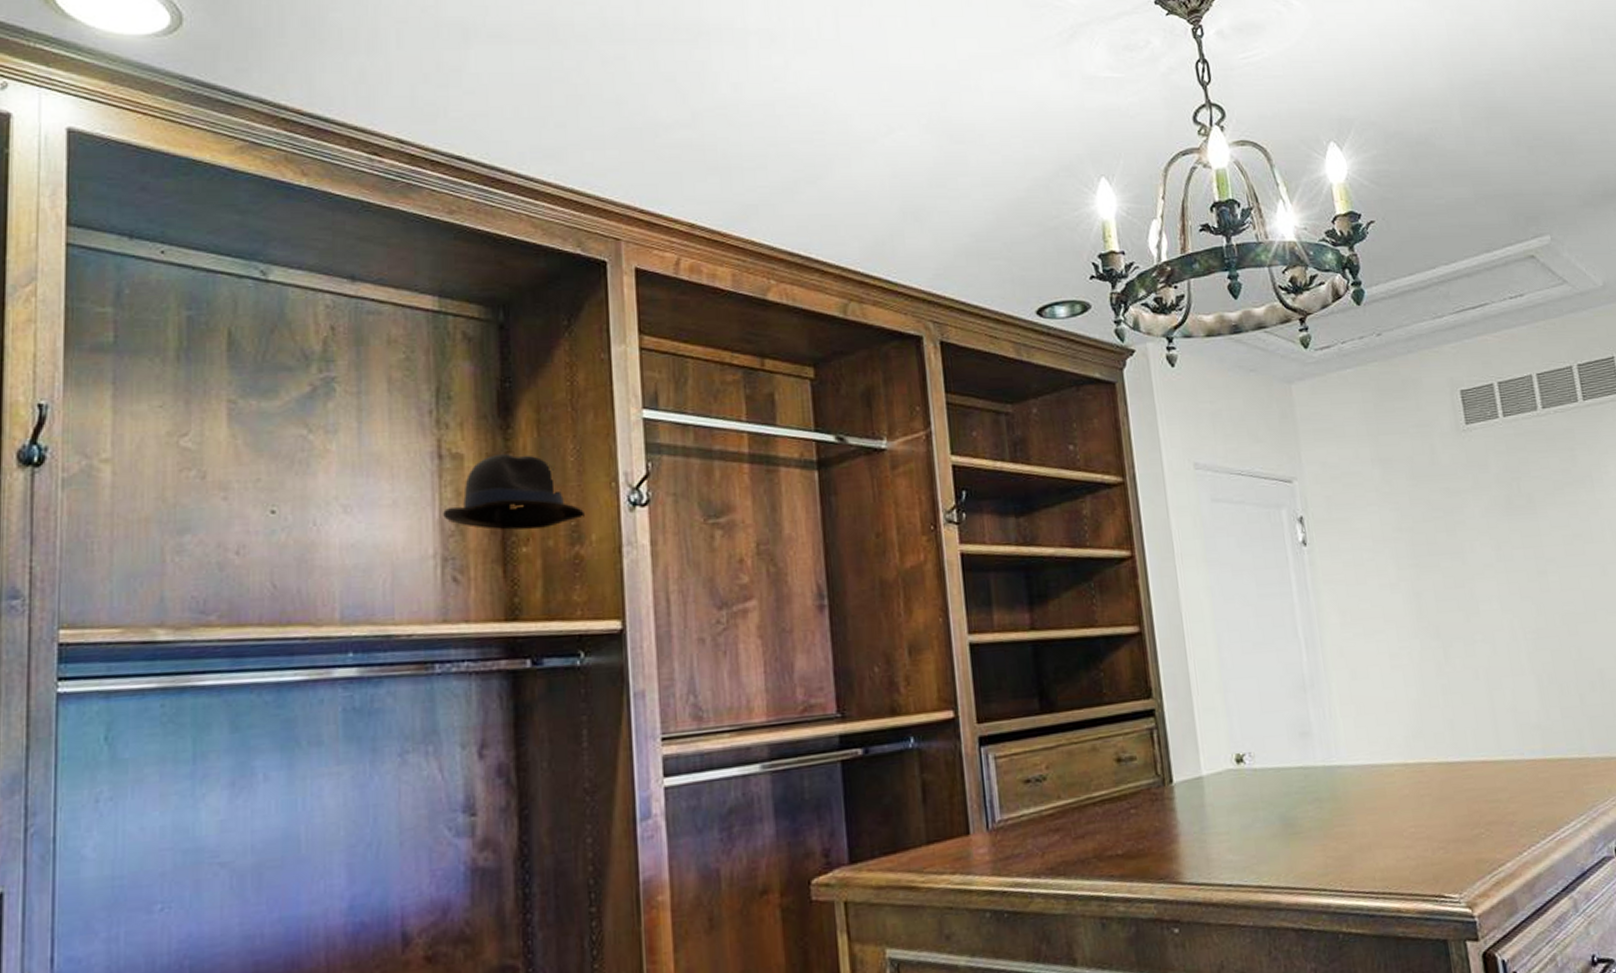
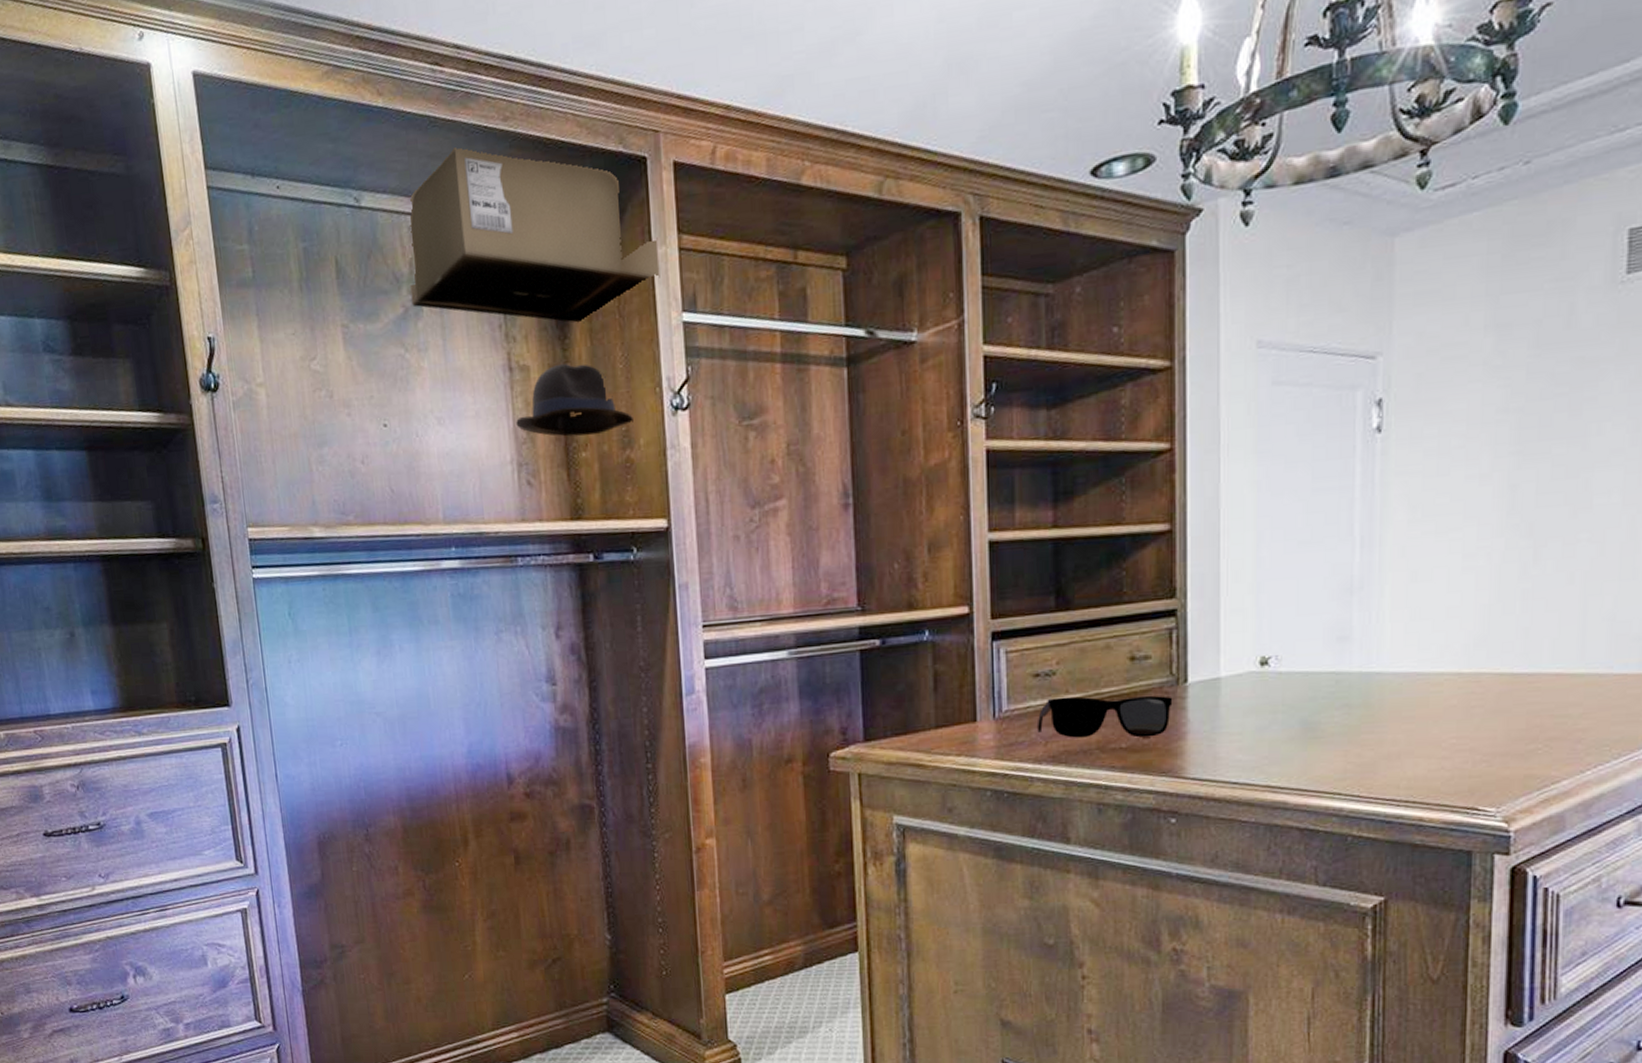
box: none [322,233,619,414] -> present [410,148,660,324]
sunglasses: none [1031,797,1162,848] -> present [1036,695,1173,738]

